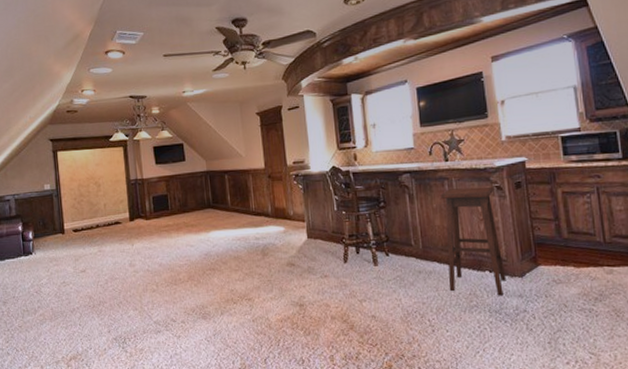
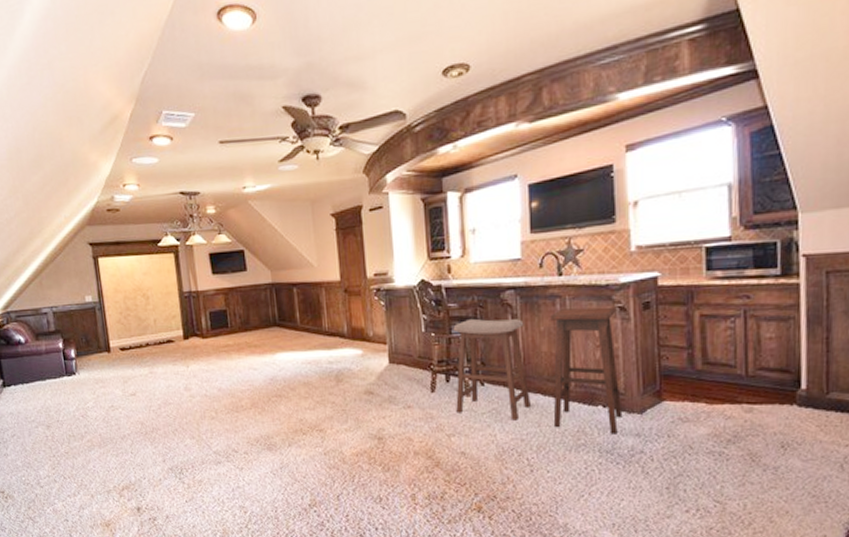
bar stool: none [360,198,429,286] -> present [453,318,531,421]

